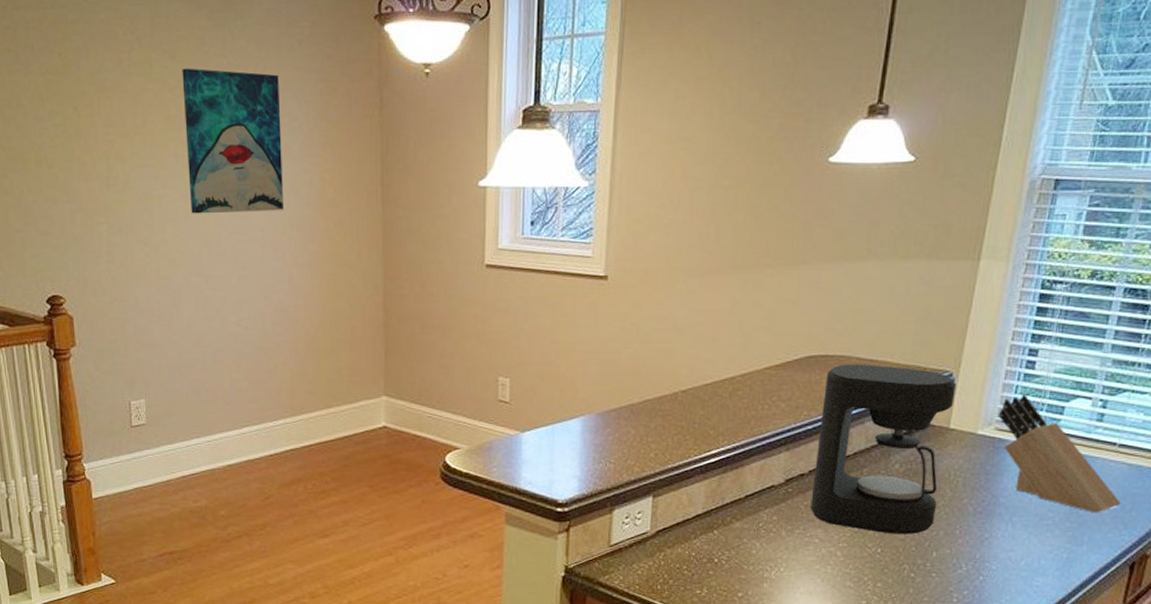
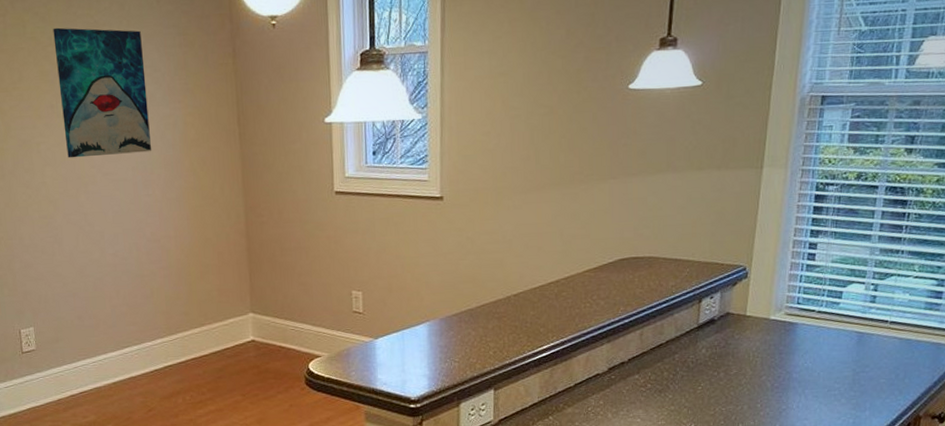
coffee maker: present [810,364,957,534] -> none [632,263,750,411]
knife block: present [998,394,1121,513] -> none [786,282,895,382]

